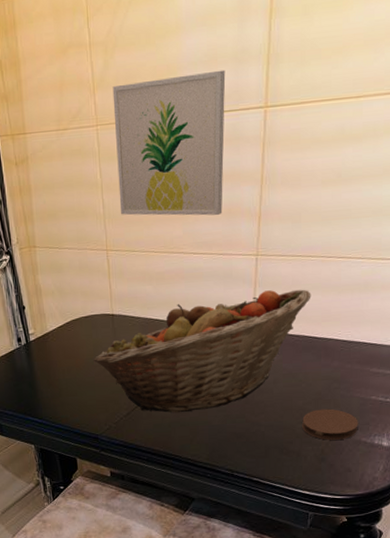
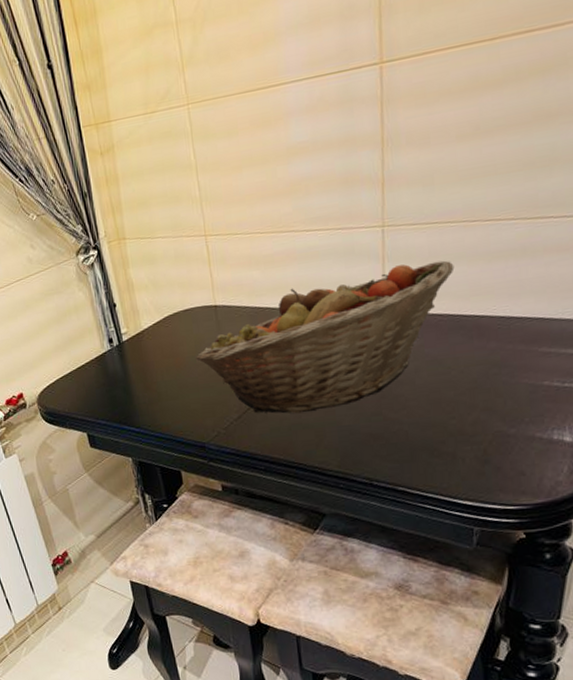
wall art: present [112,70,226,216] -> none [203,29,338,196]
coaster: present [302,408,358,440] -> none [455,399,530,438]

